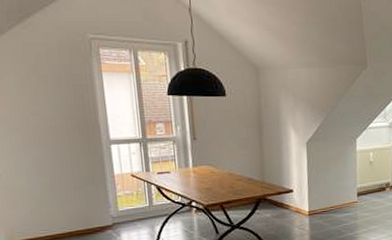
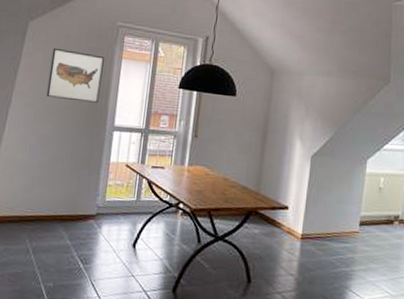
wall art: none [23,68,88,120] -> present [46,47,105,103]

